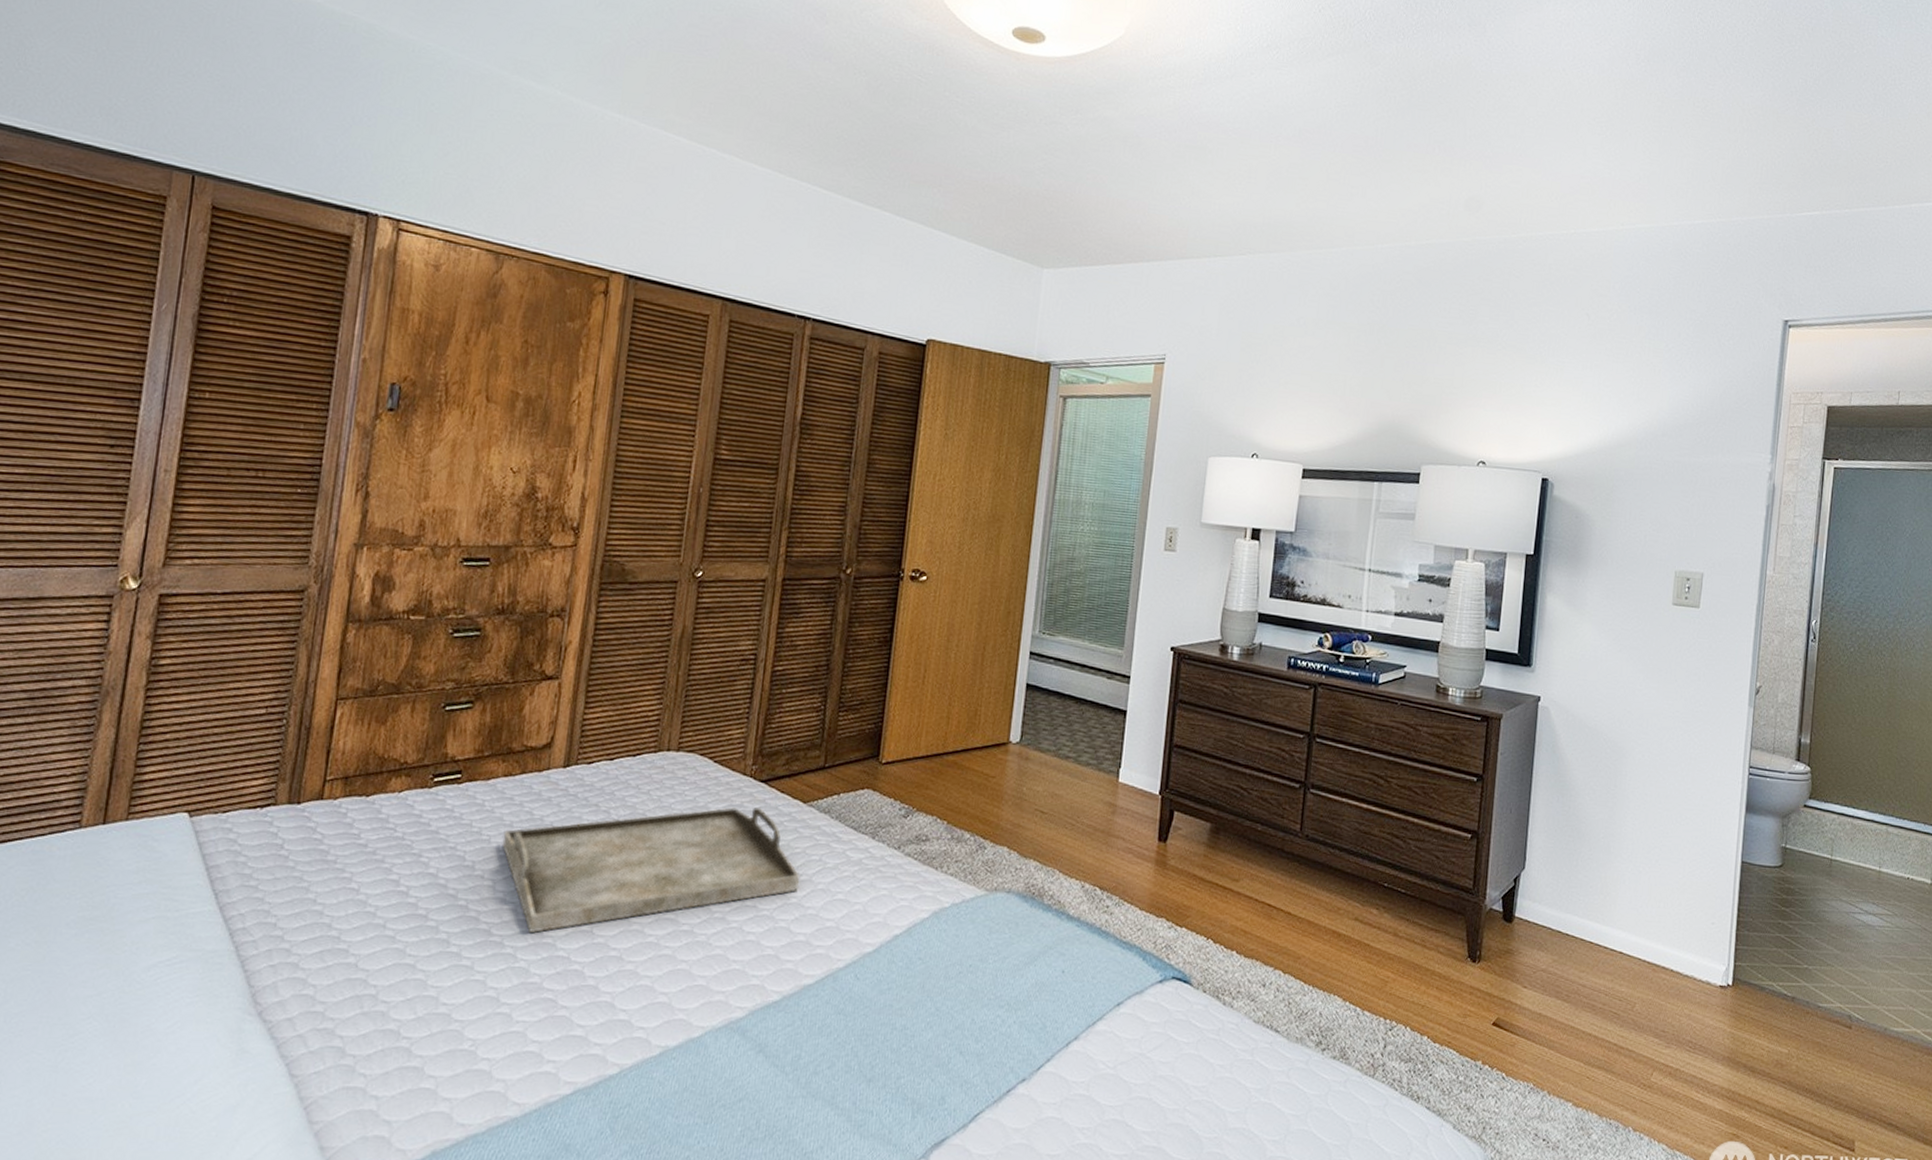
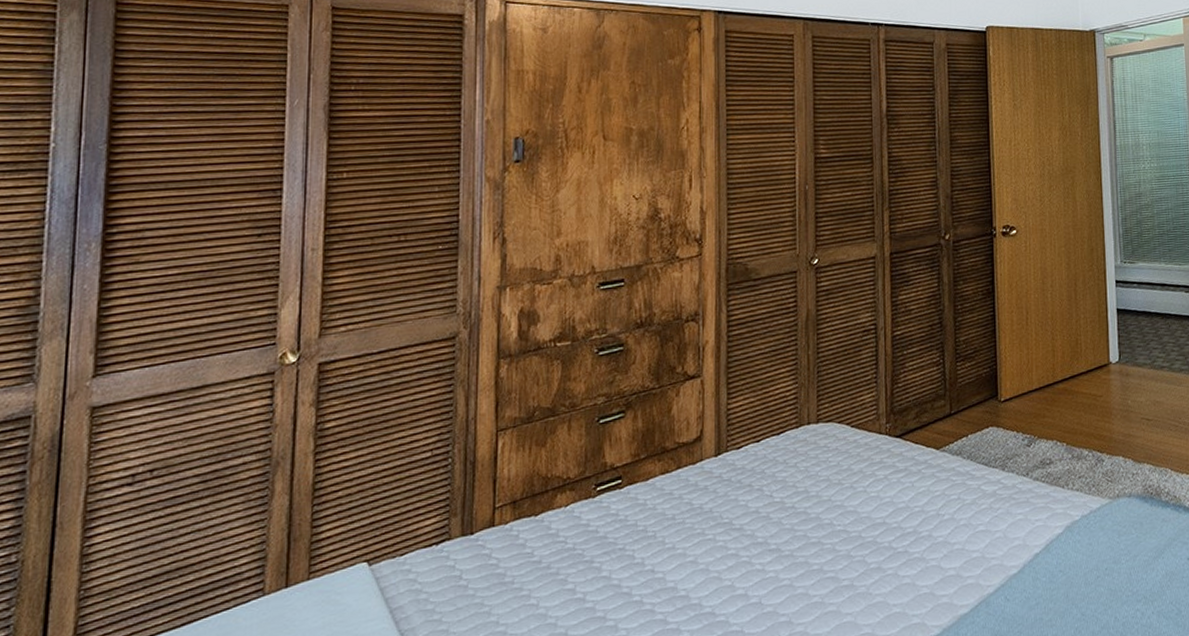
serving tray: present [502,806,801,933] -> none [667,460,944,614]

